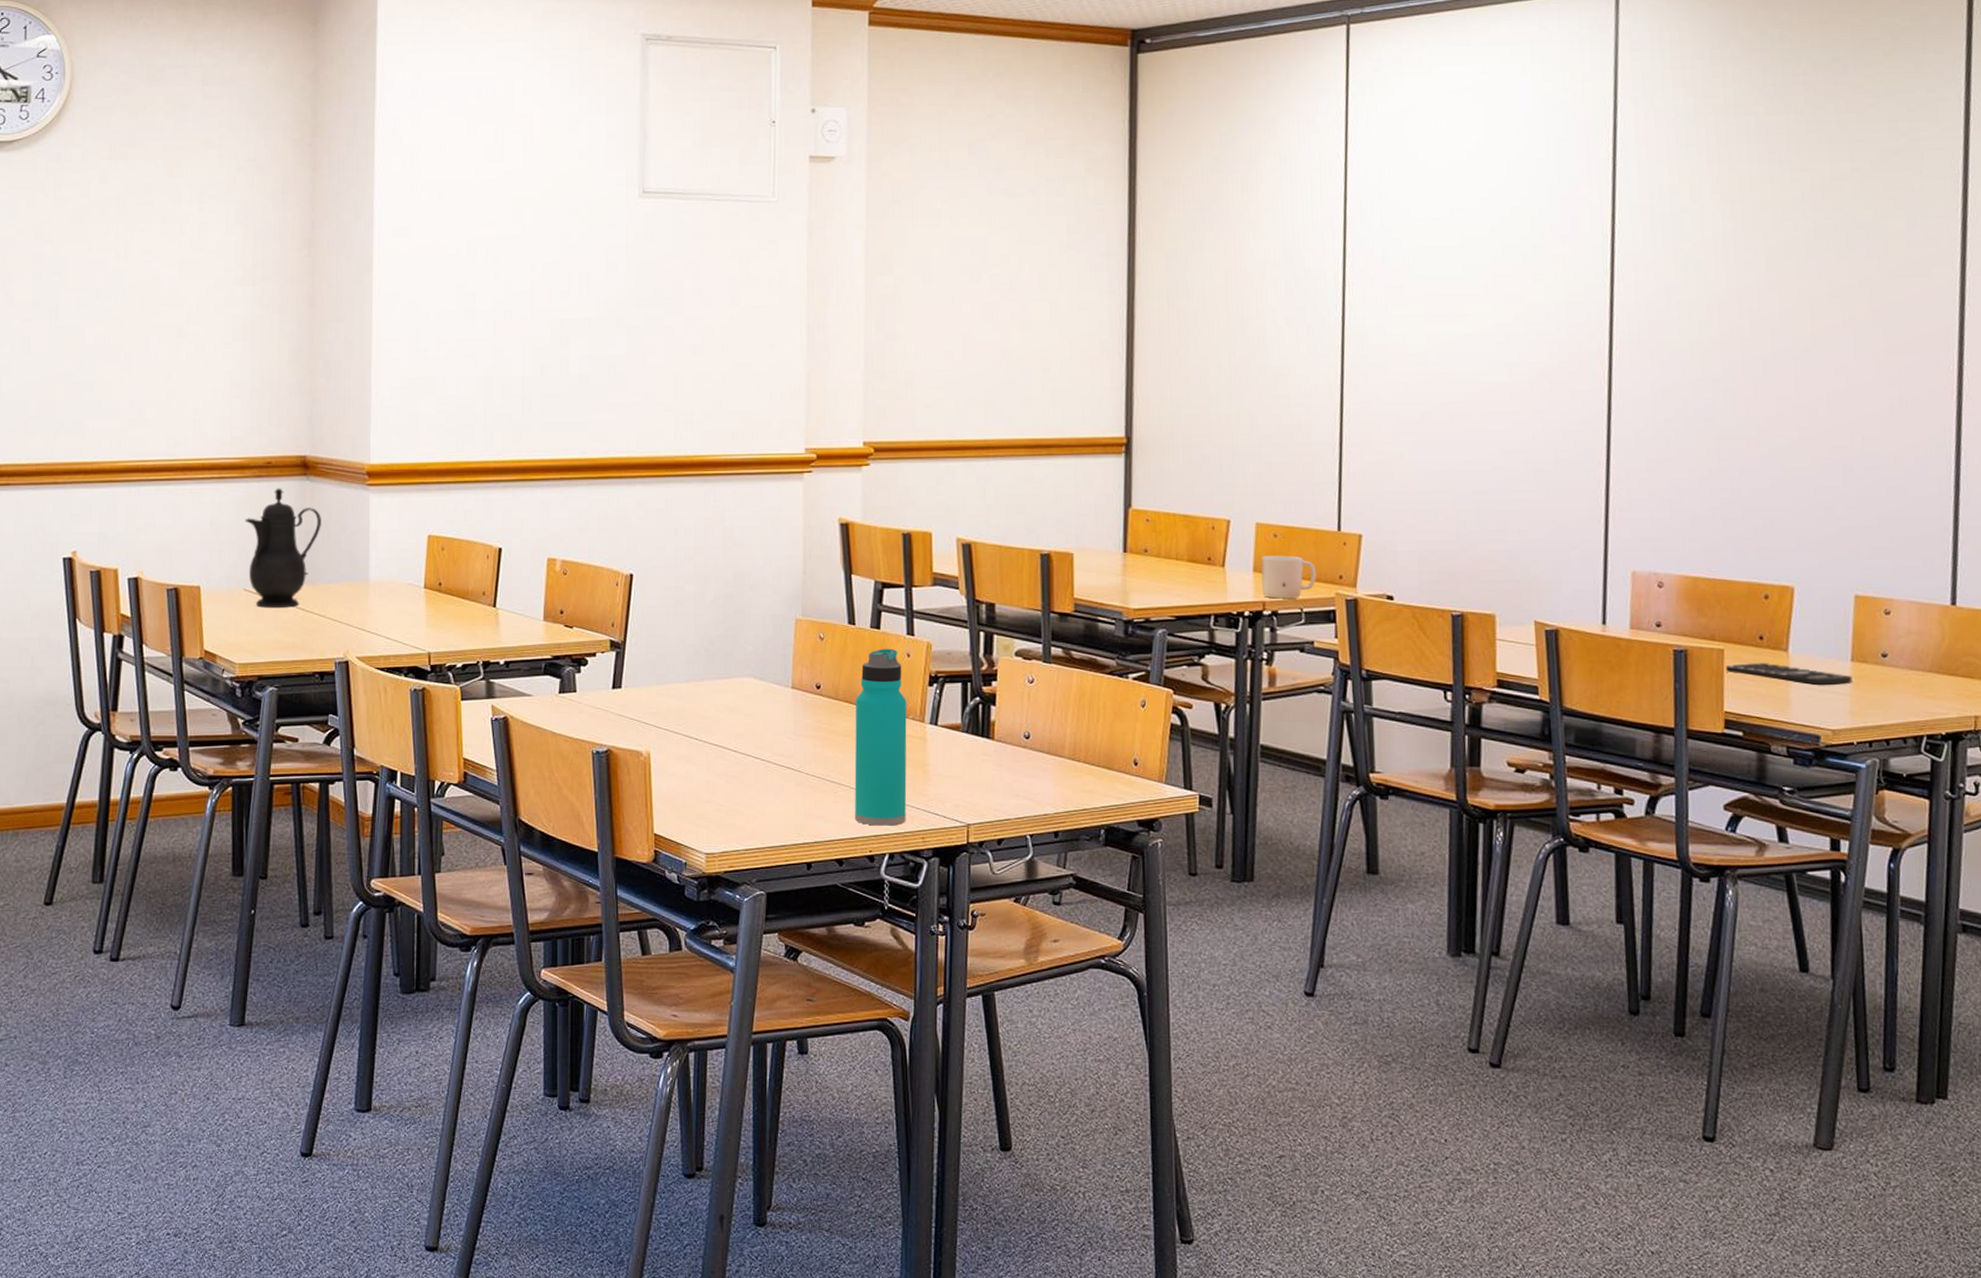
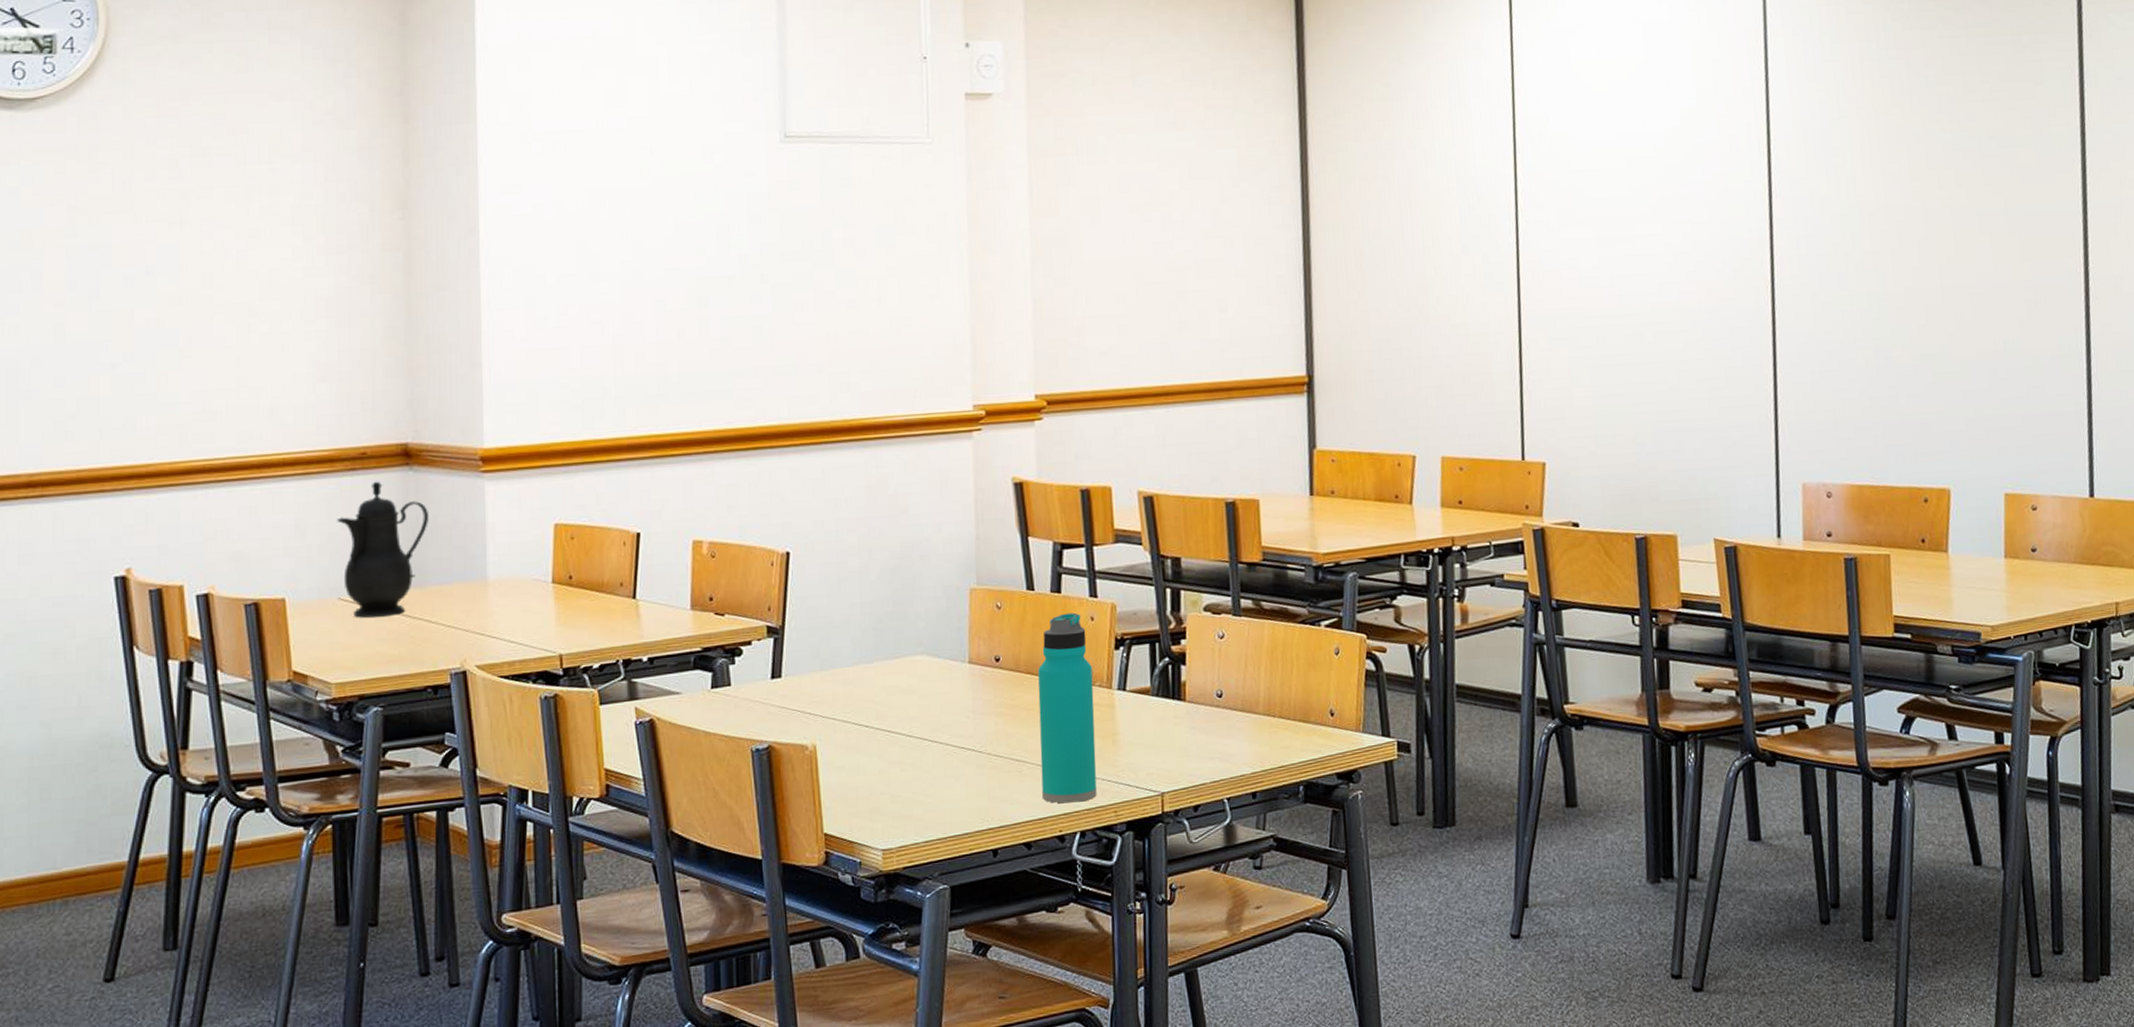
mug: present [1261,555,1317,599] -> none [1448,488,1504,534]
calculator: present [1726,663,1852,685] -> none [1892,565,2007,583]

